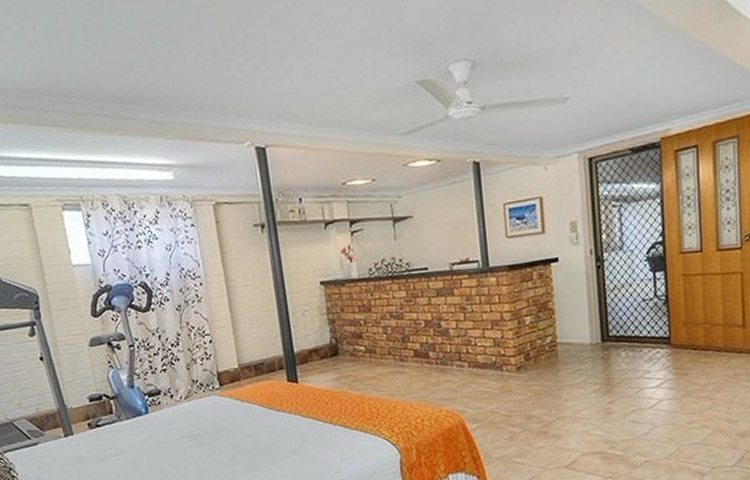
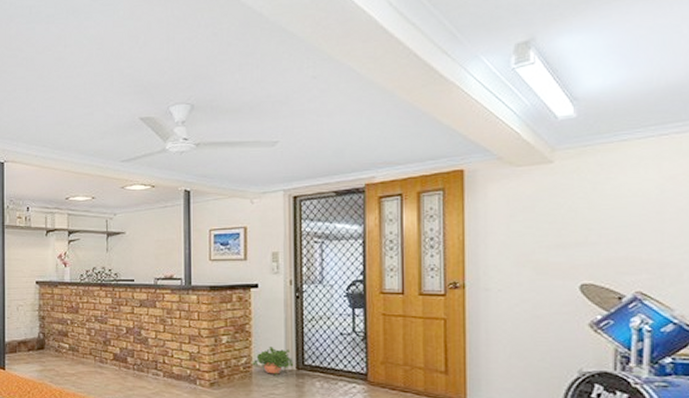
potted plant: none [556,322,599,352] -> present [251,347,294,377]

